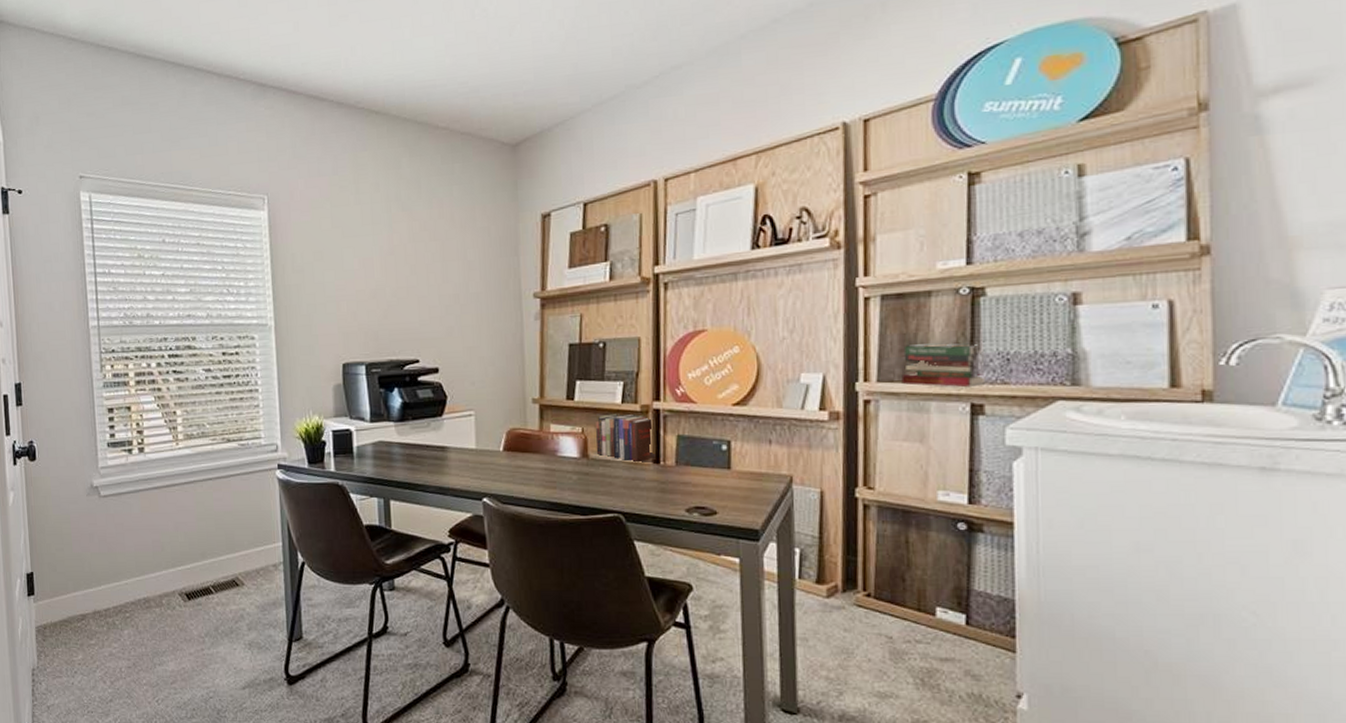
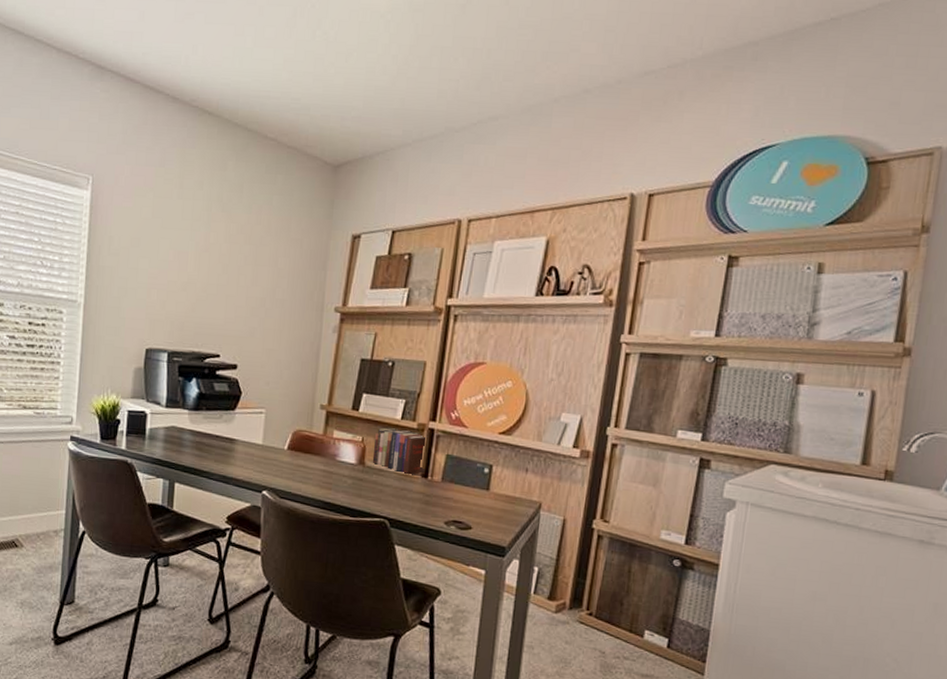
books: present [901,344,986,388] -> none [646,400,716,444]

